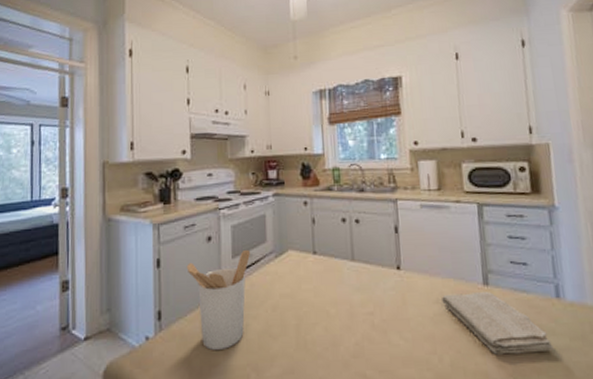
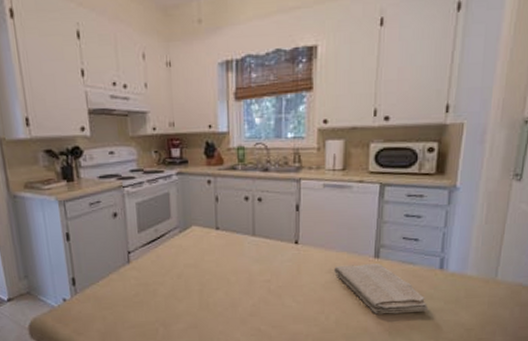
utensil holder: present [186,250,250,350] -> none [95,226,155,309]

